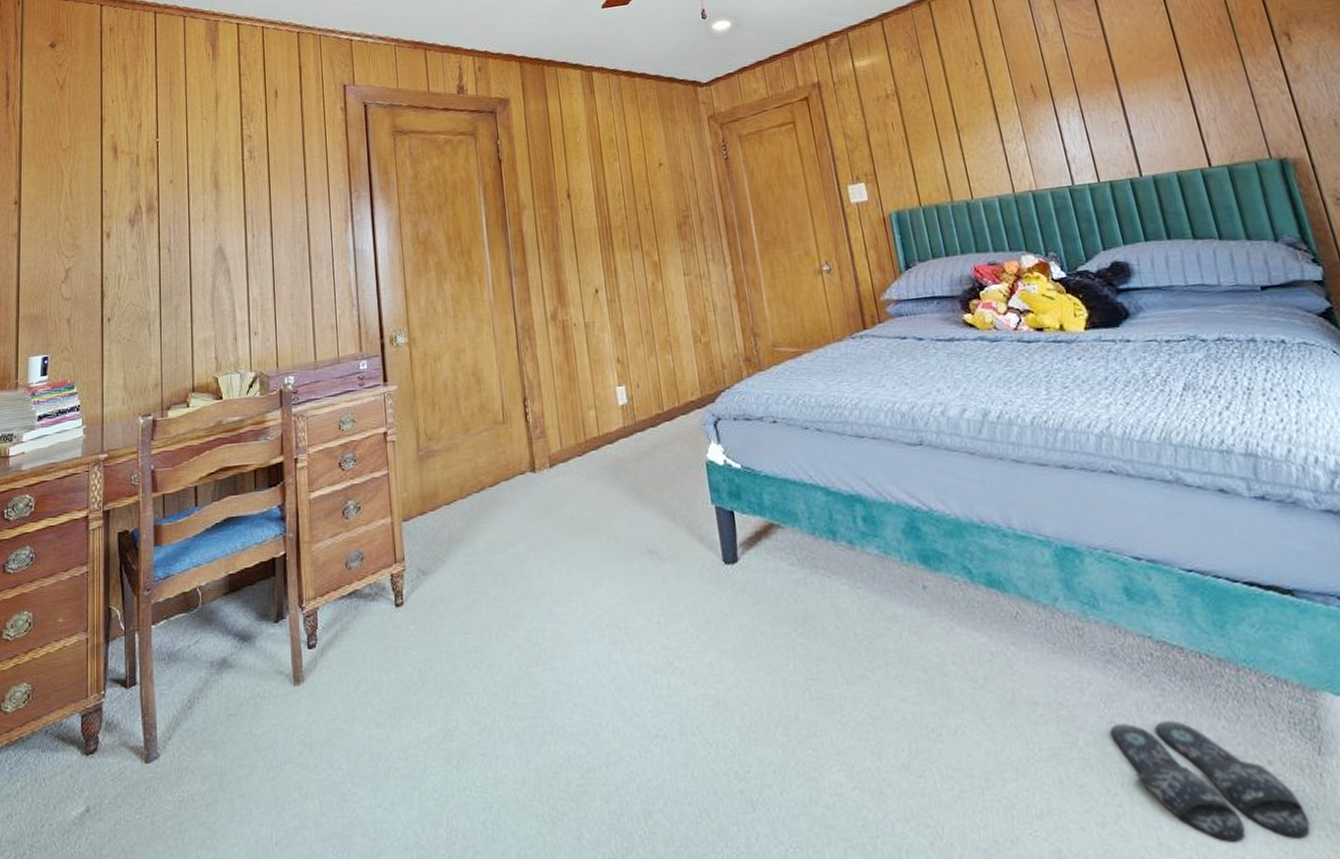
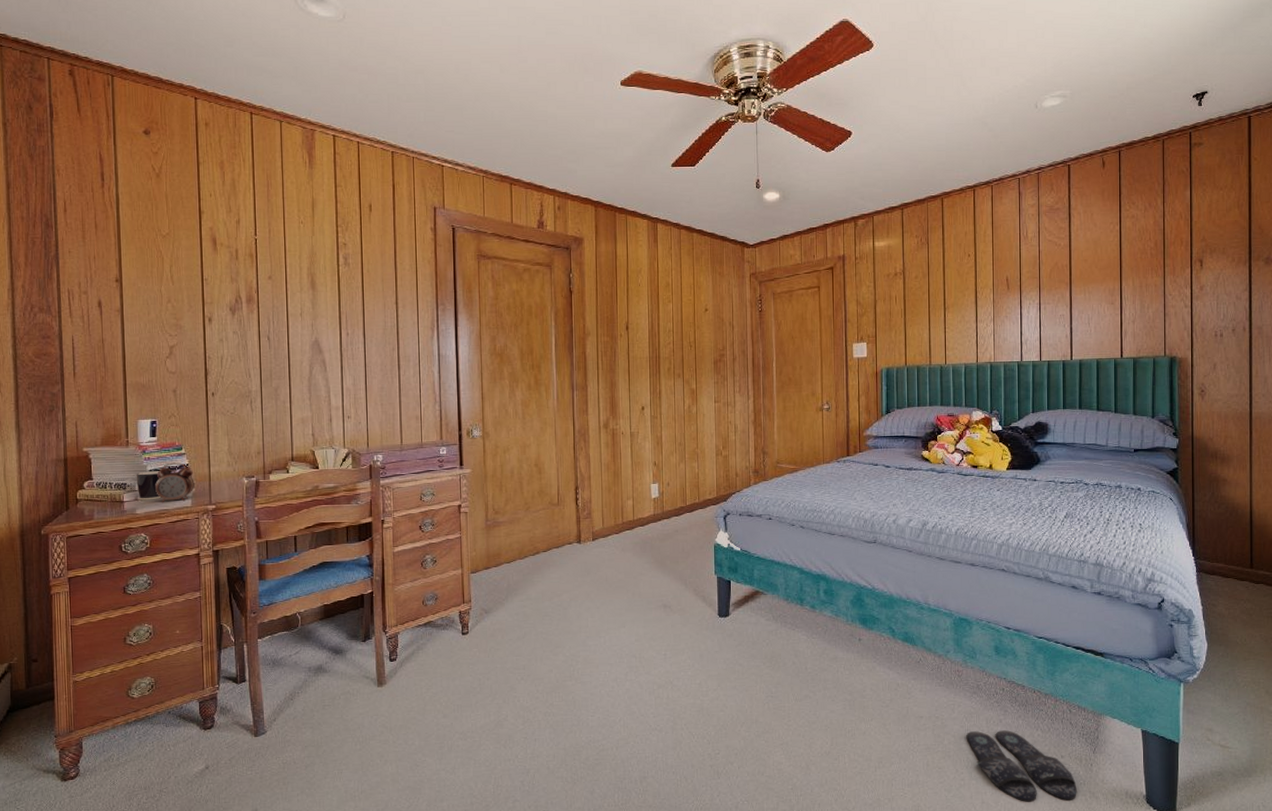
mug: none [23,416,50,454] -> present [136,471,162,501]
alarm clock: none [42,404,87,456] -> present [154,462,196,503]

